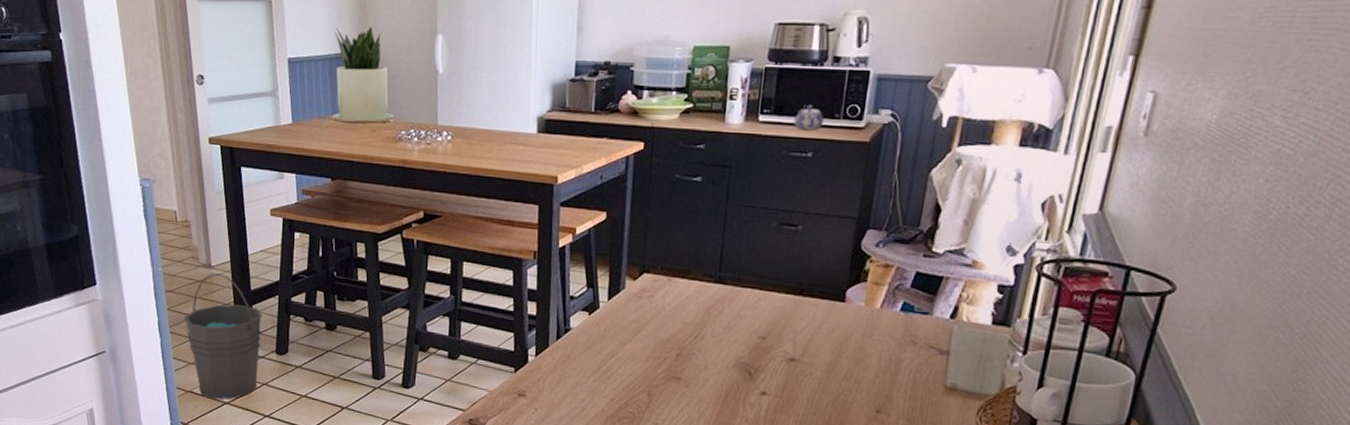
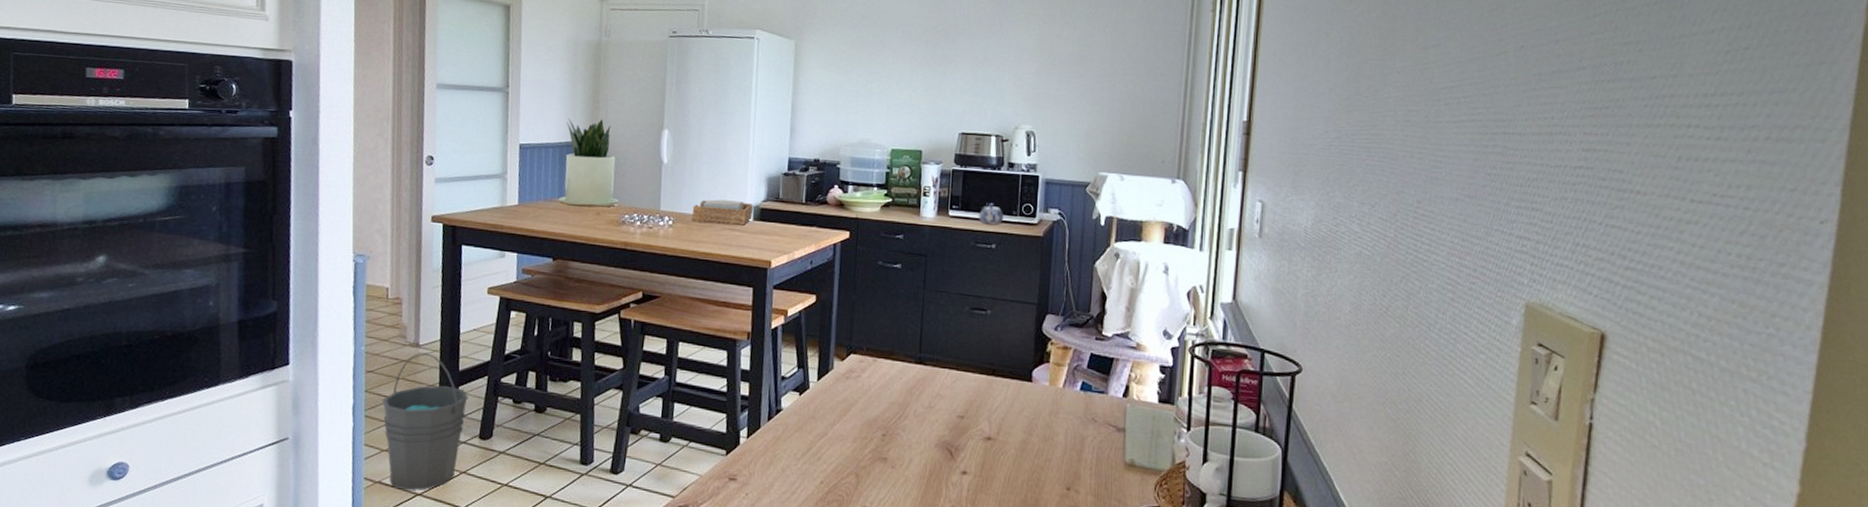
napkin holder: none [471,111,538,140] -> present [691,199,754,226]

